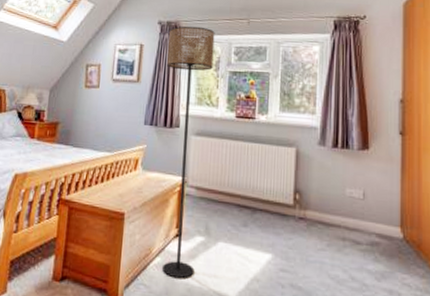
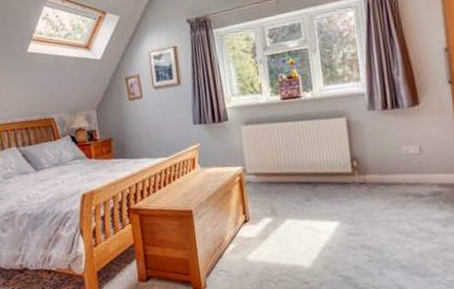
floor lamp: present [161,26,215,278] -> none [199,16,268,259]

